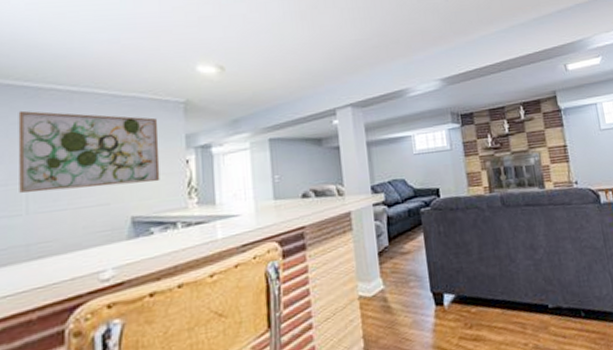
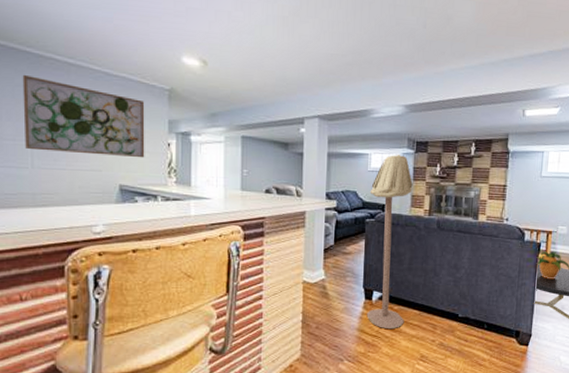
floor lamp: none [419,130,487,340] -> present [366,154,413,330]

